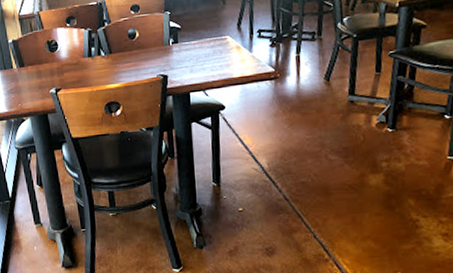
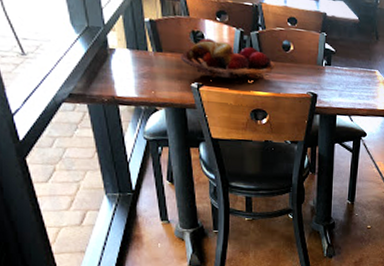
fruit basket: none [39,43,124,83] -> present [180,38,276,84]

